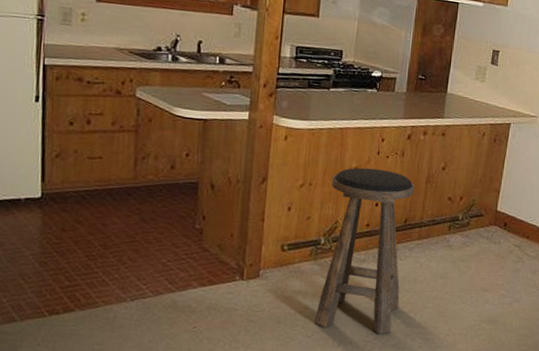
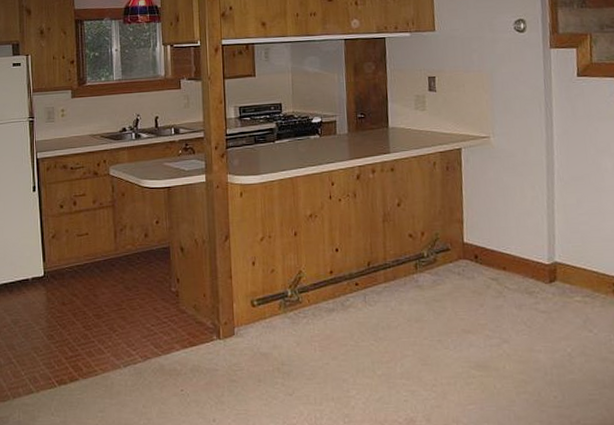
stool: present [315,167,414,335] -> none [289,213,377,389]

